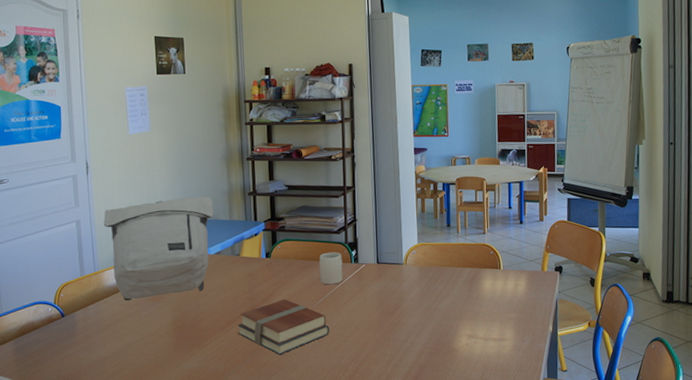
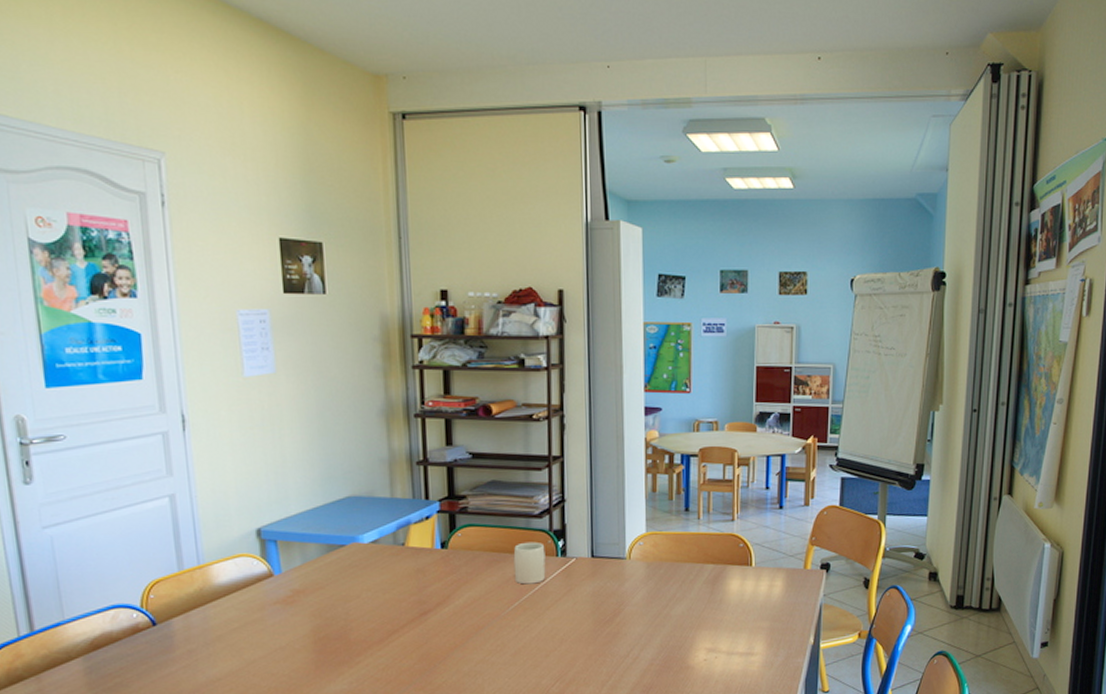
backpack: present [104,196,214,301] -> none [210,465,368,604]
books: present [237,299,329,355] -> none [402,603,526,675]

